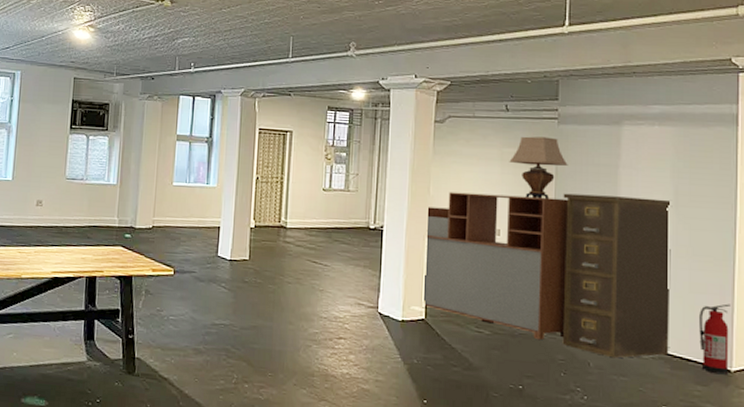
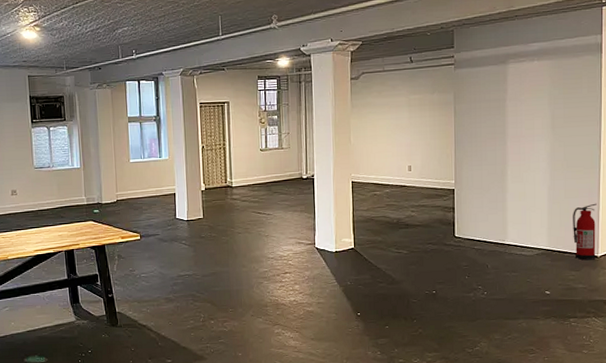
storage cabinet: present [422,192,569,339] -> none [351,133,467,252]
table lamp: present [509,136,568,199] -> none [415,81,464,136]
filing cabinet: present [562,193,673,358] -> none [461,123,550,259]

